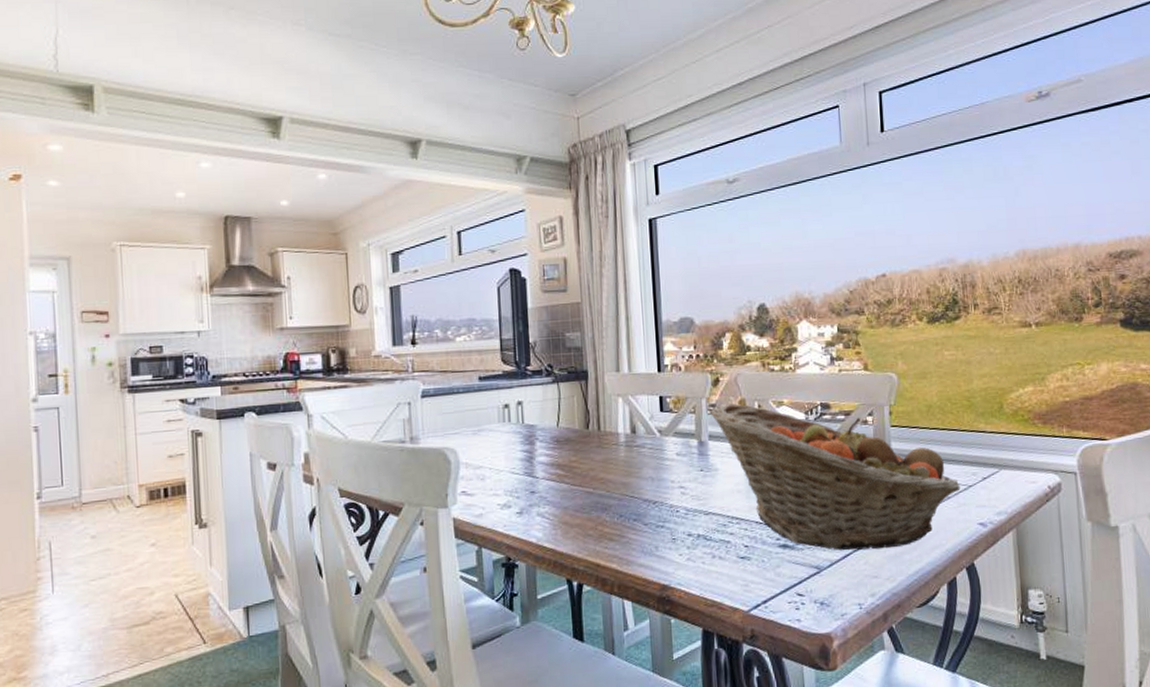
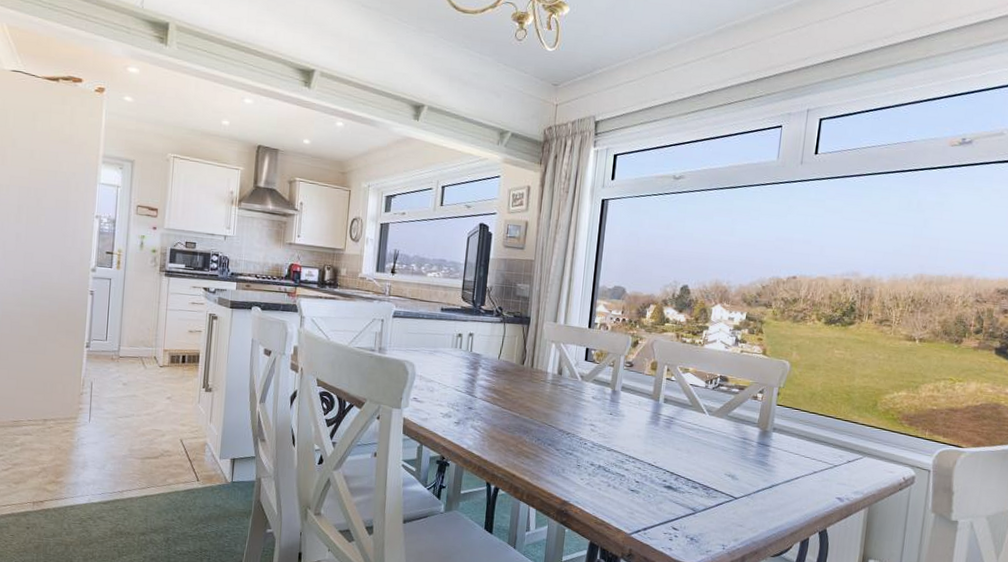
fruit basket: present [709,402,961,551] -> none [625,363,827,505]

